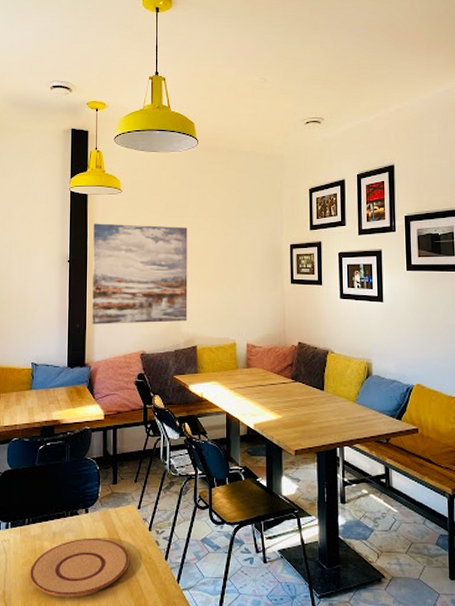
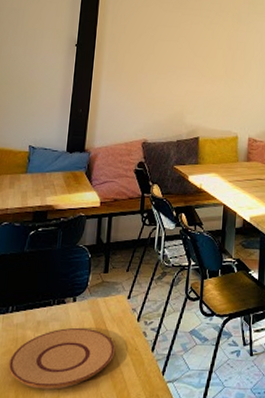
wall art: present [92,223,188,324] -> none [95,9,199,113]

